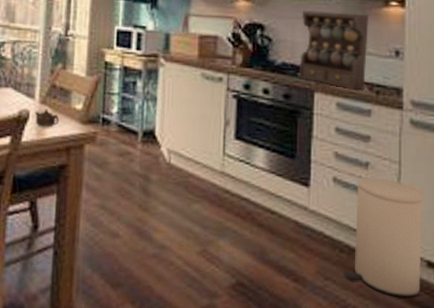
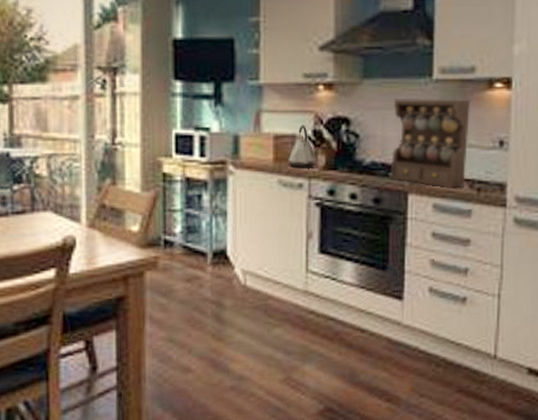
teapot: present [34,108,60,127] -> none [82,233,113,255]
kettle: none [210,28,235,66] -> present [288,125,317,170]
pedal bin: present [343,177,424,298] -> none [439,284,527,408]

